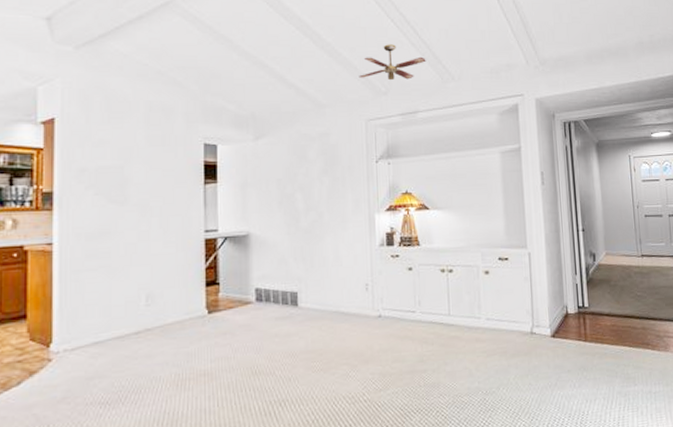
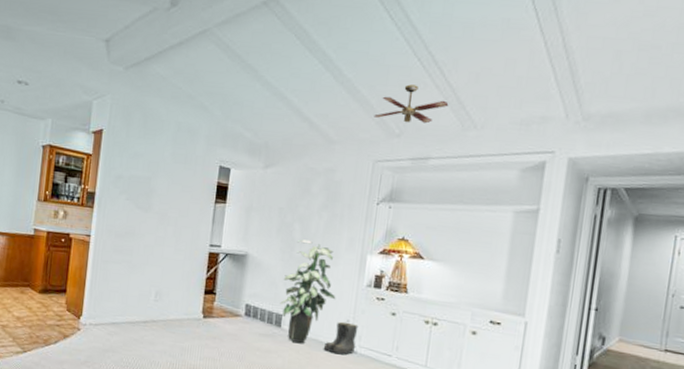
indoor plant: none [293,208,351,319] -> present [280,239,336,343]
boots: none [346,286,379,322] -> present [323,321,359,355]

